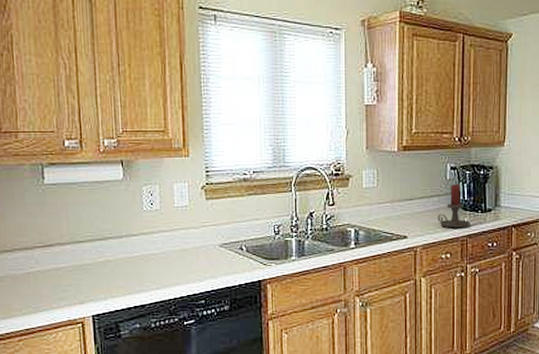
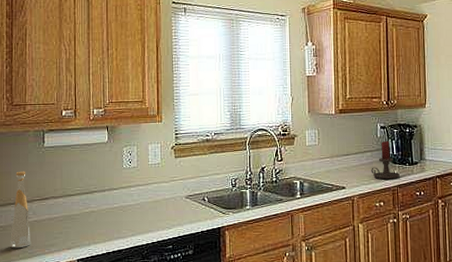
bottle: none [9,212,36,303] -> present [10,171,31,249]

